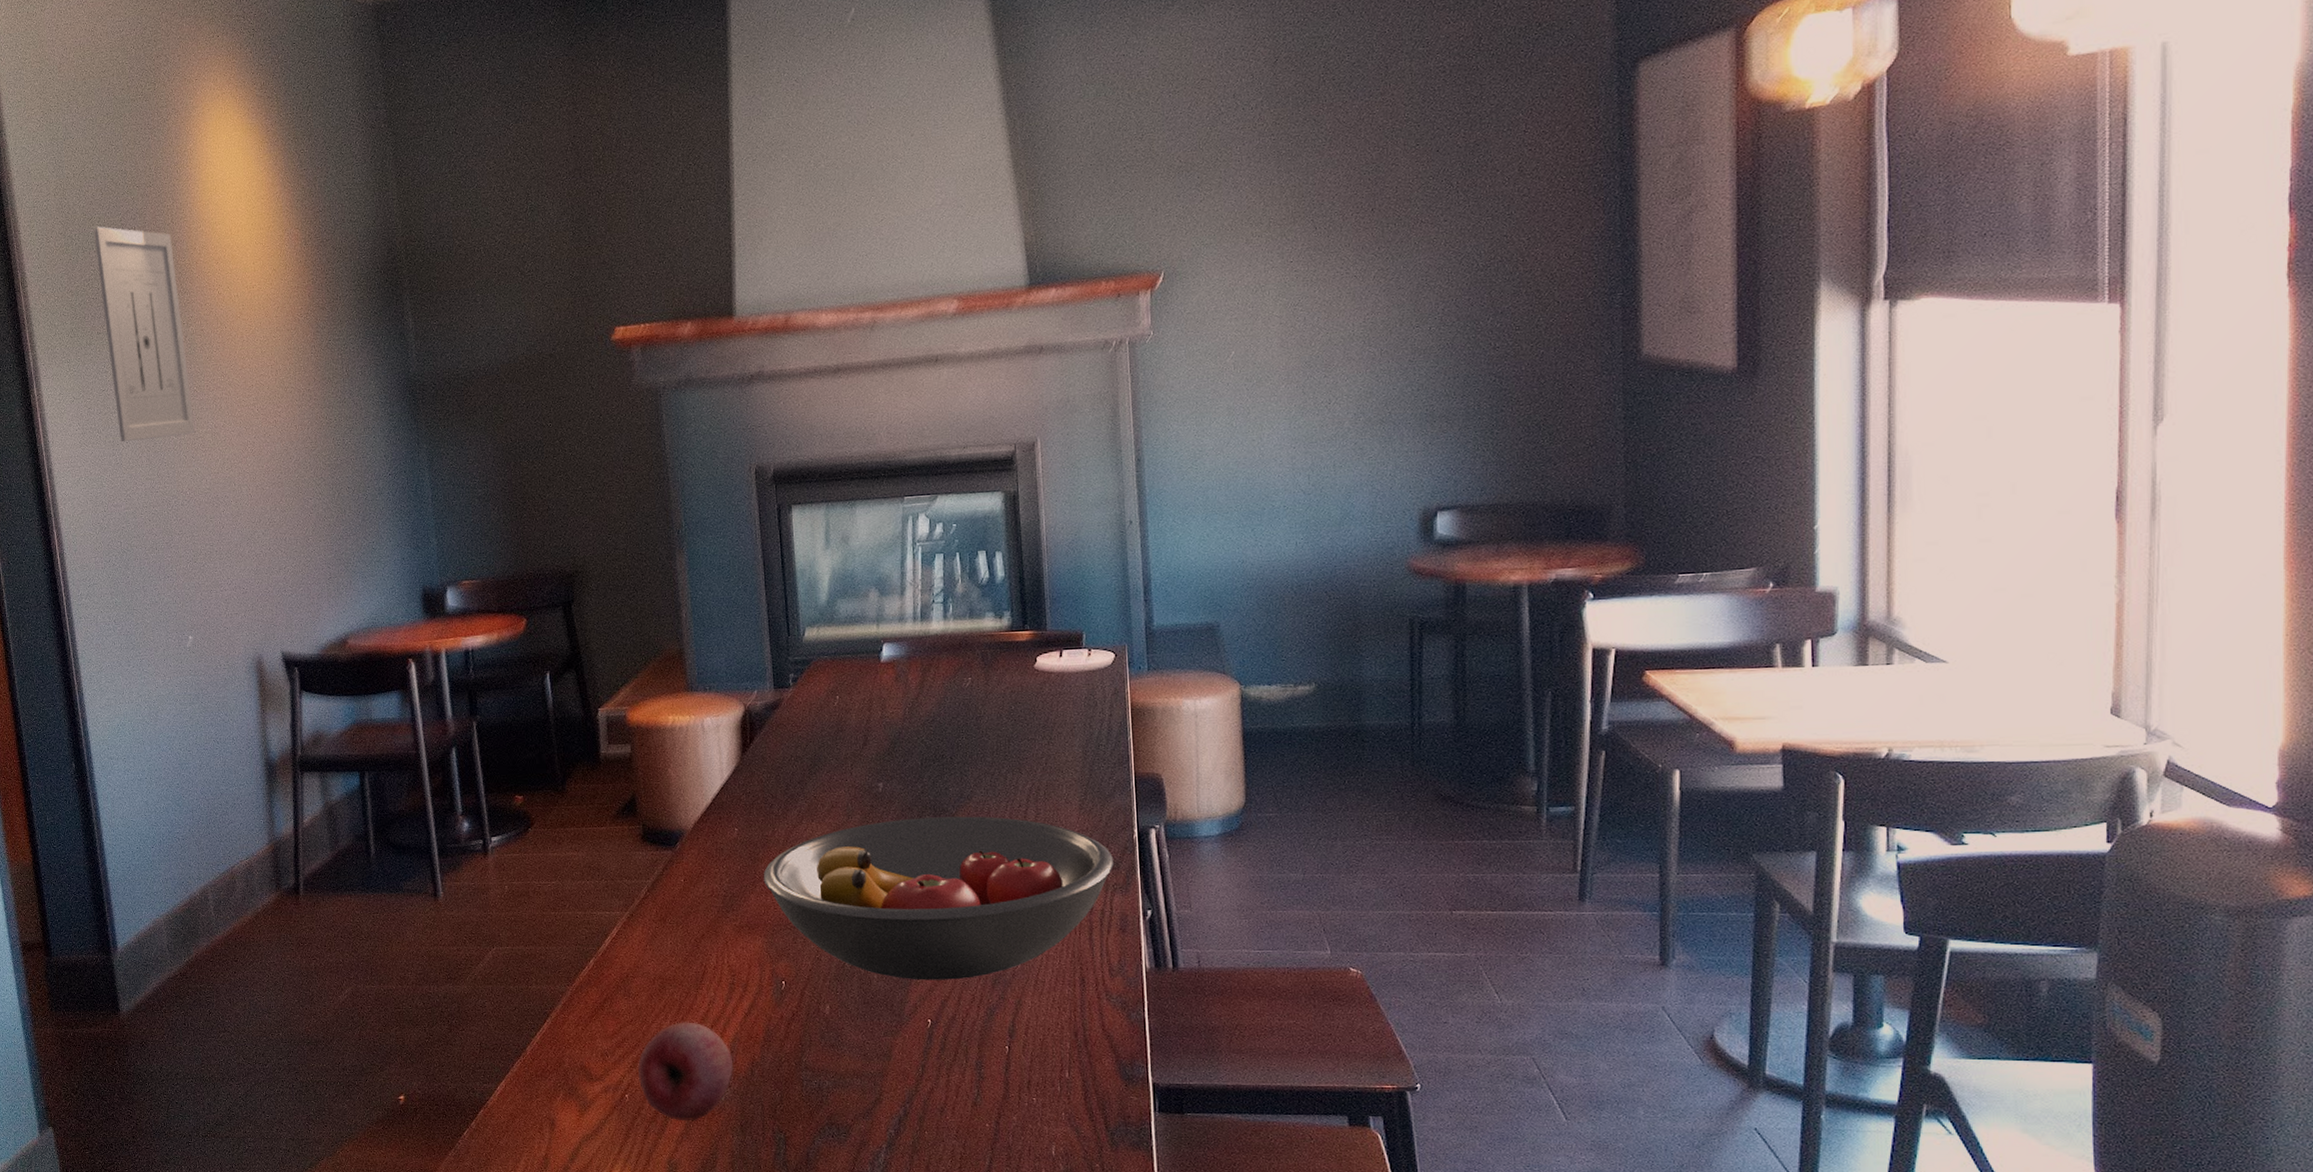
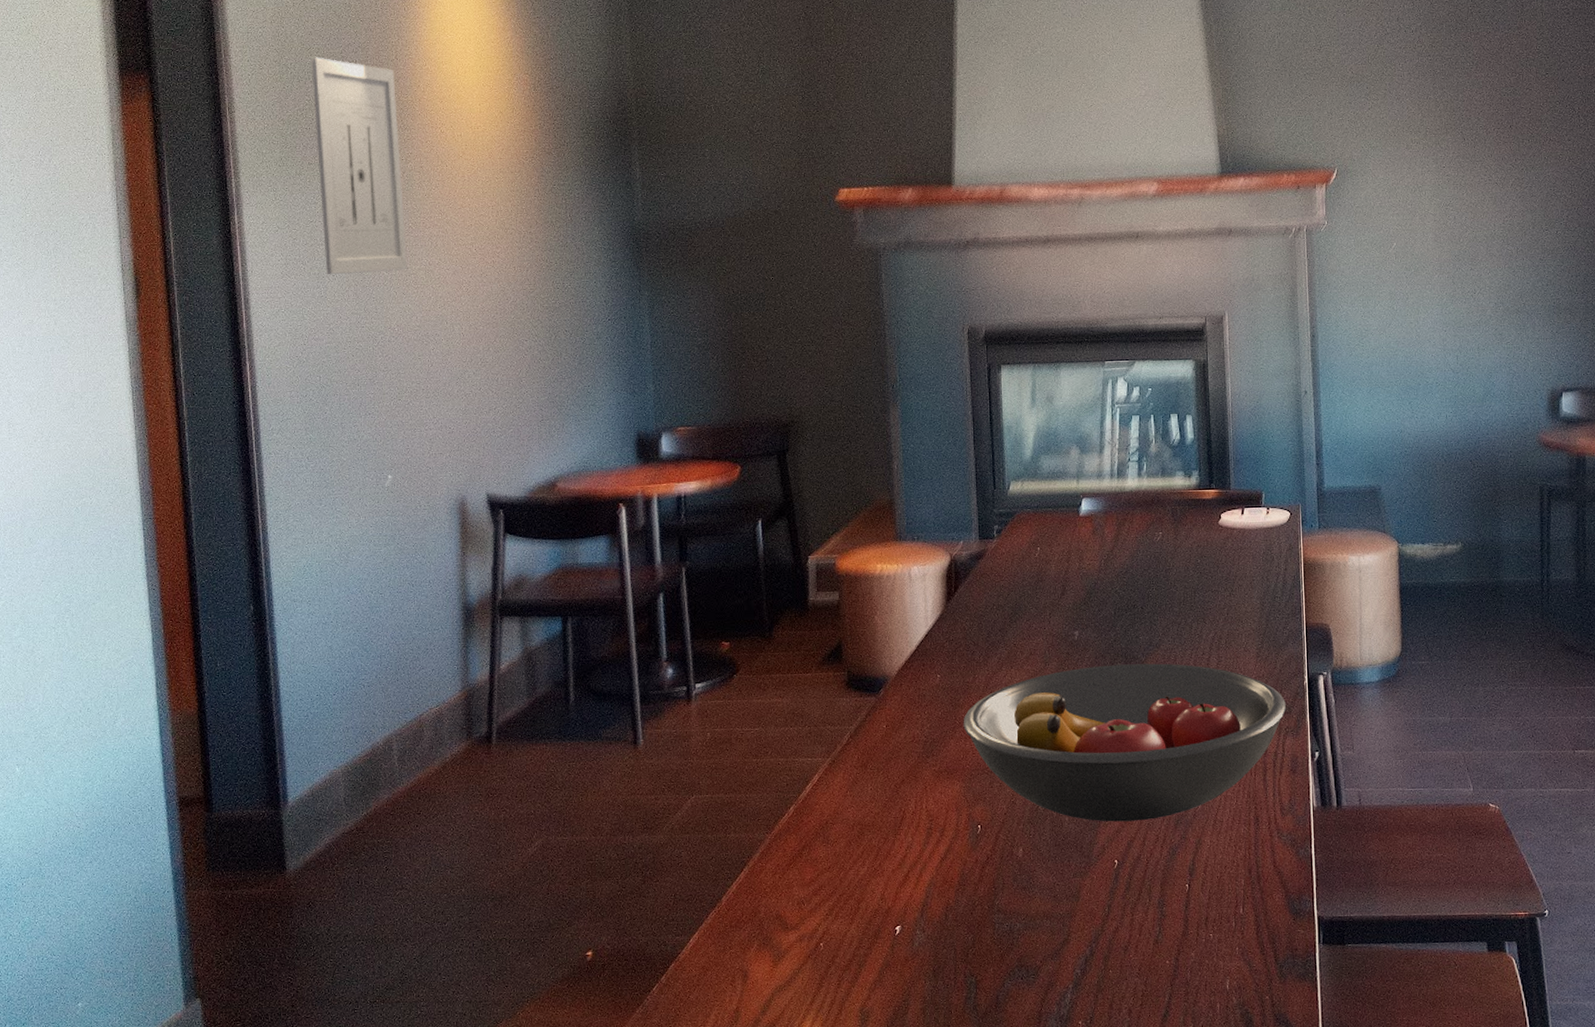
fruit: present [638,1022,734,1121] -> none [834,867,929,969]

